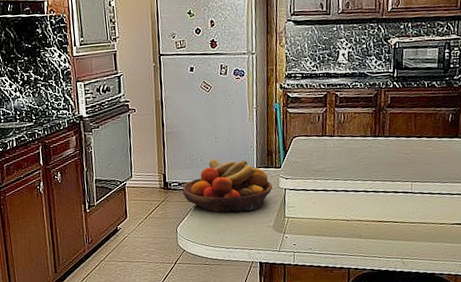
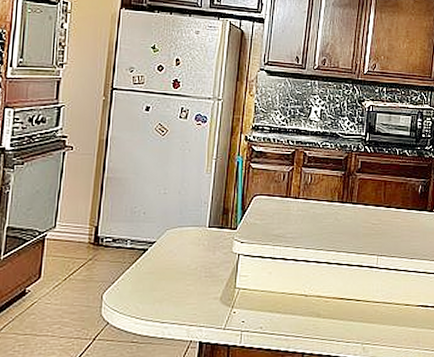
fruit bowl: present [182,159,273,213] -> none [116,213,225,279]

